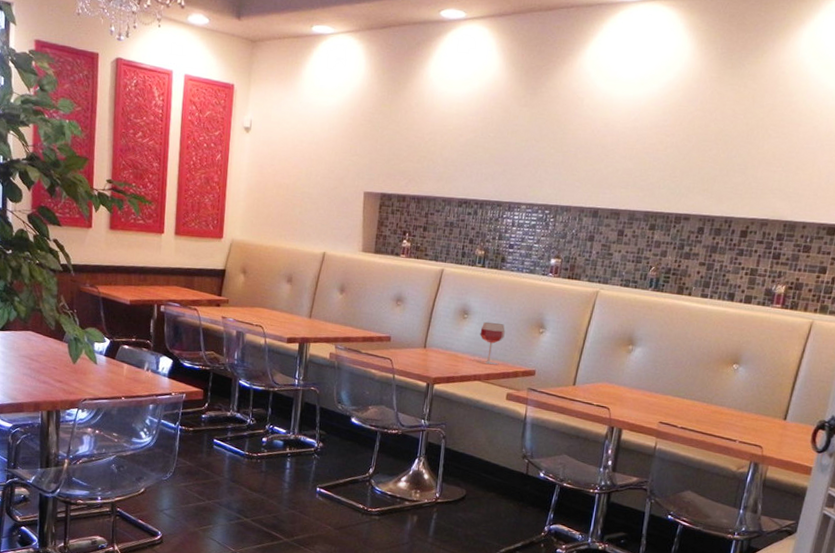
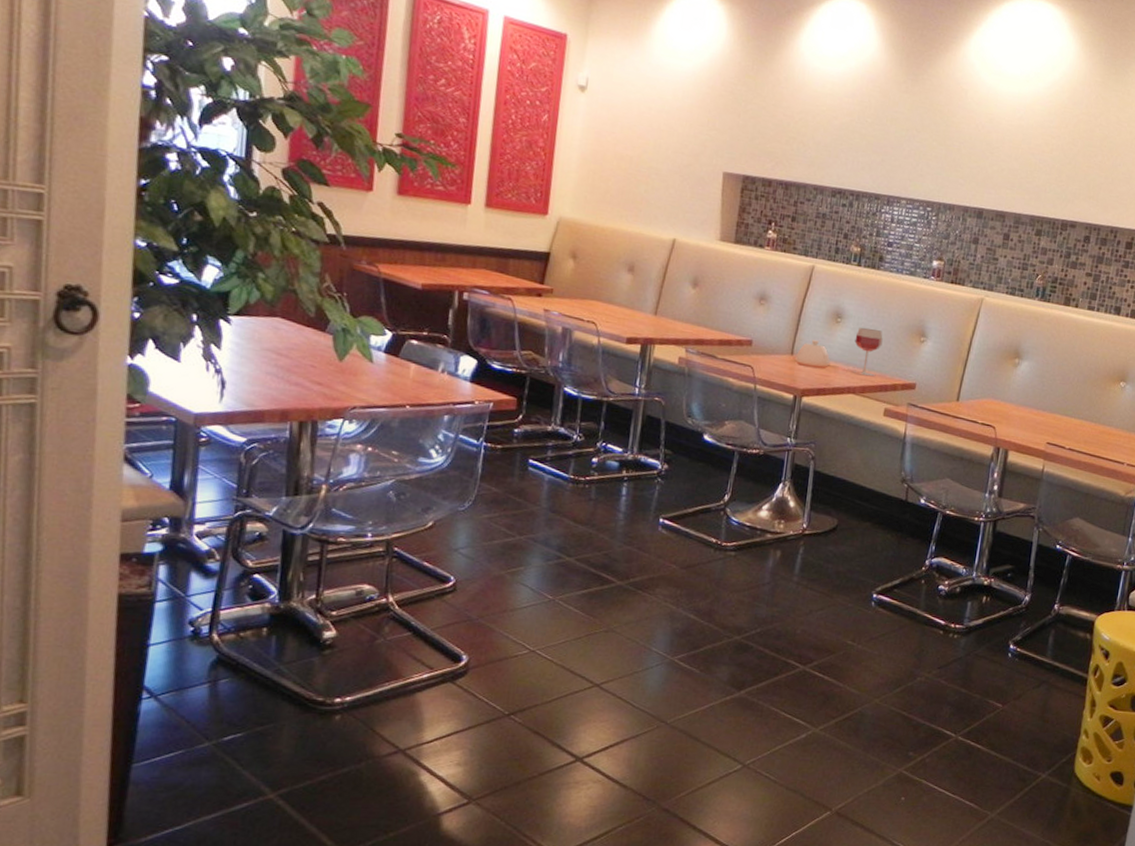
sugar bowl: none [427,334,459,360] -> present [795,340,831,370]

